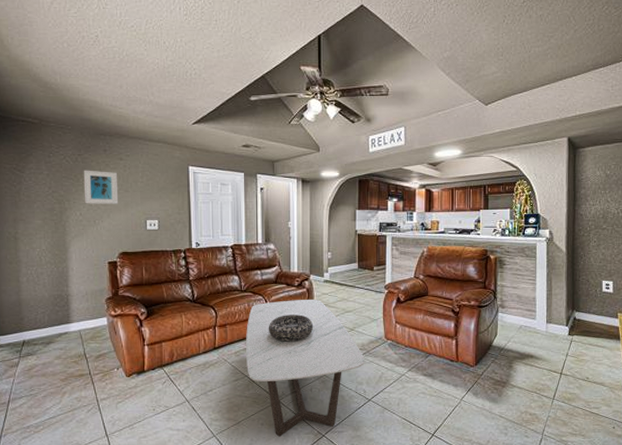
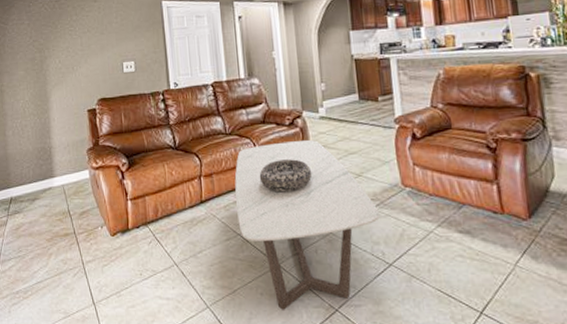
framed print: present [83,170,119,204] -> none [60,15,95,51]

